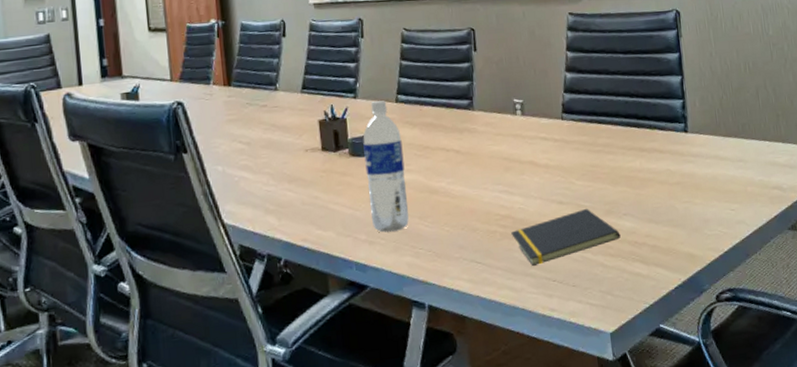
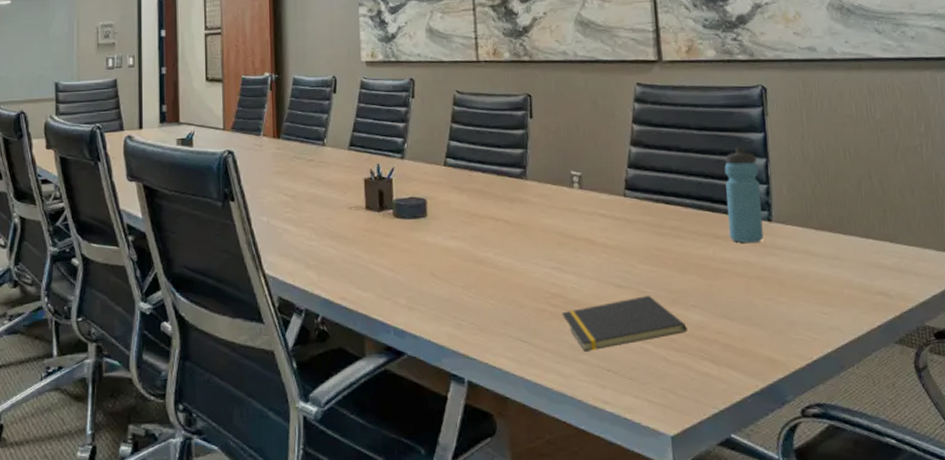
water bottle: present [363,100,409,232] -> none [408,163,452,299]
water bottle: none [647,66,681,154] -> present [724,147,764,243]

